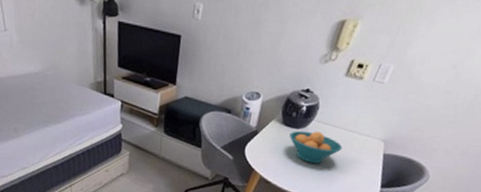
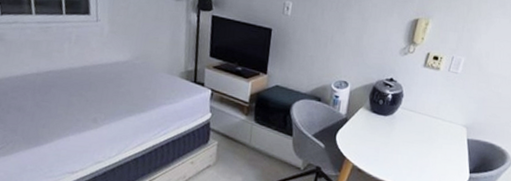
fruit bowl: present [289,130,343,164] -> none [378,117,429,151]

